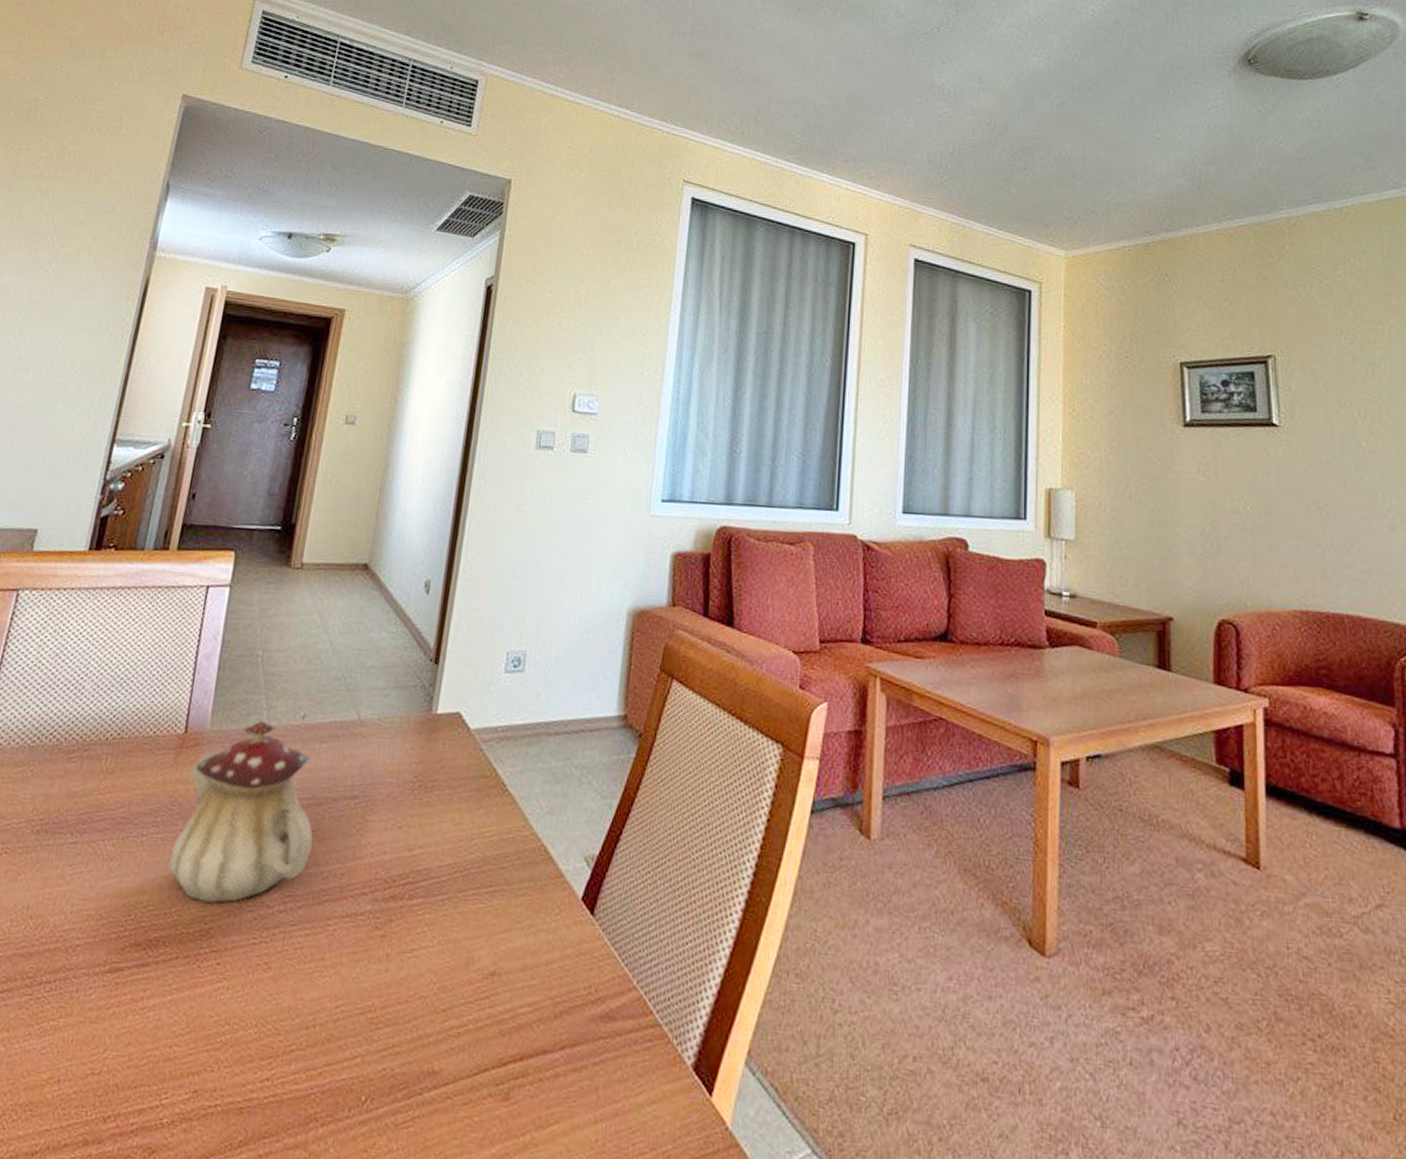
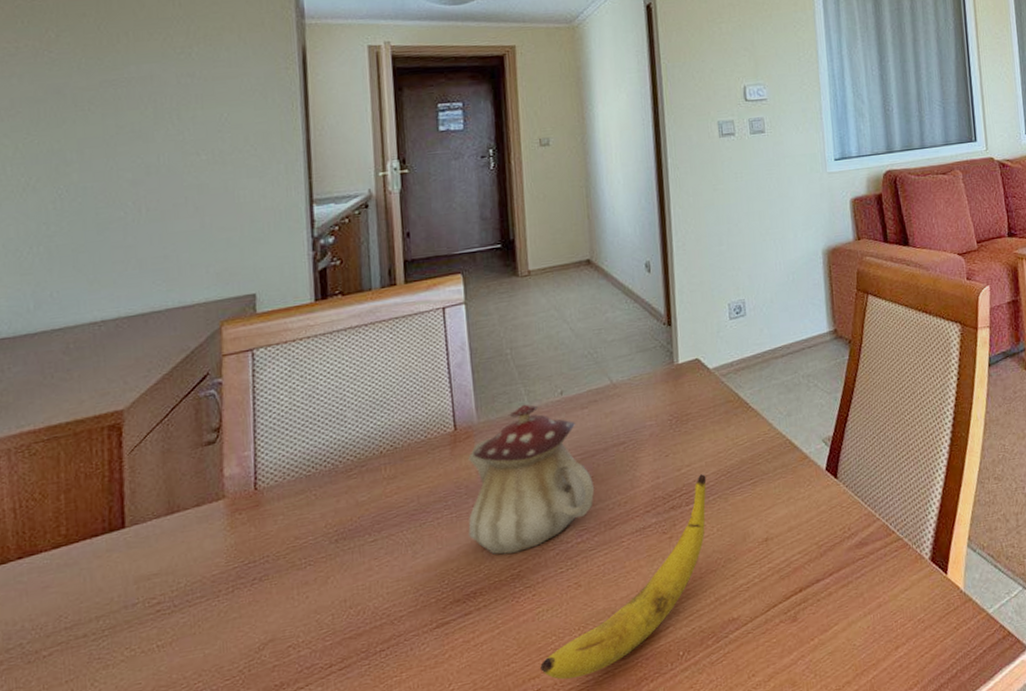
banana: none [203,862,439,1092] -> present [540,474,707,680]

